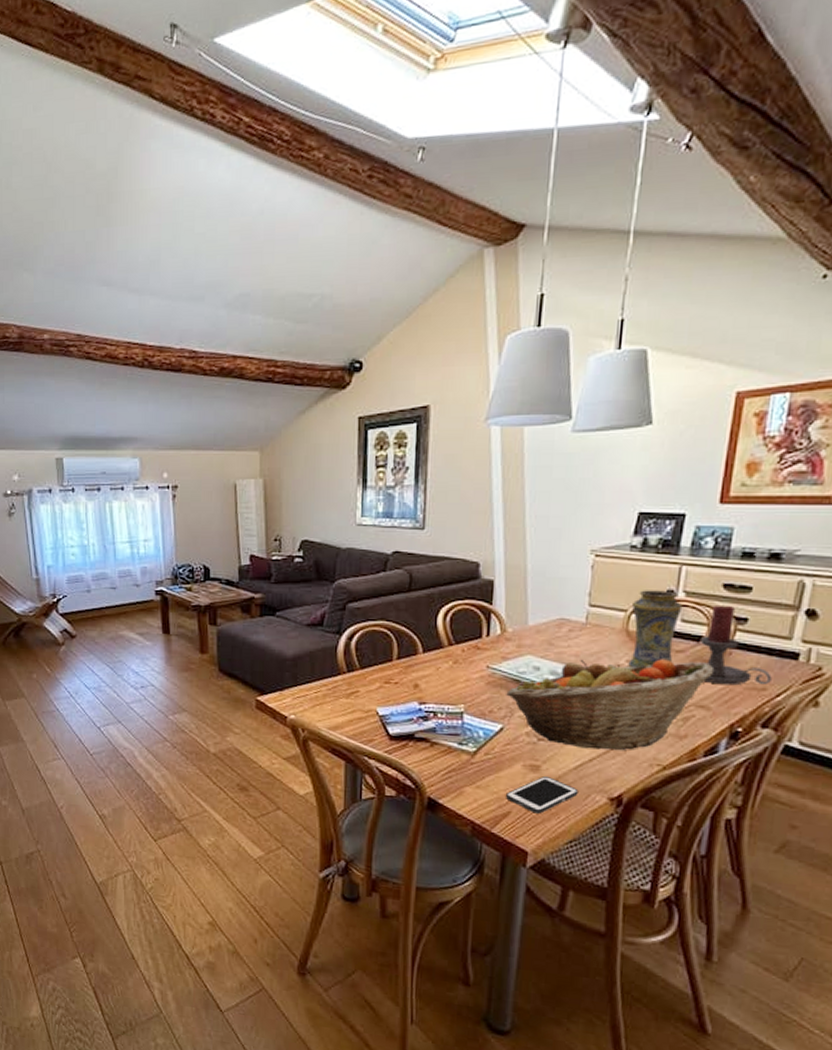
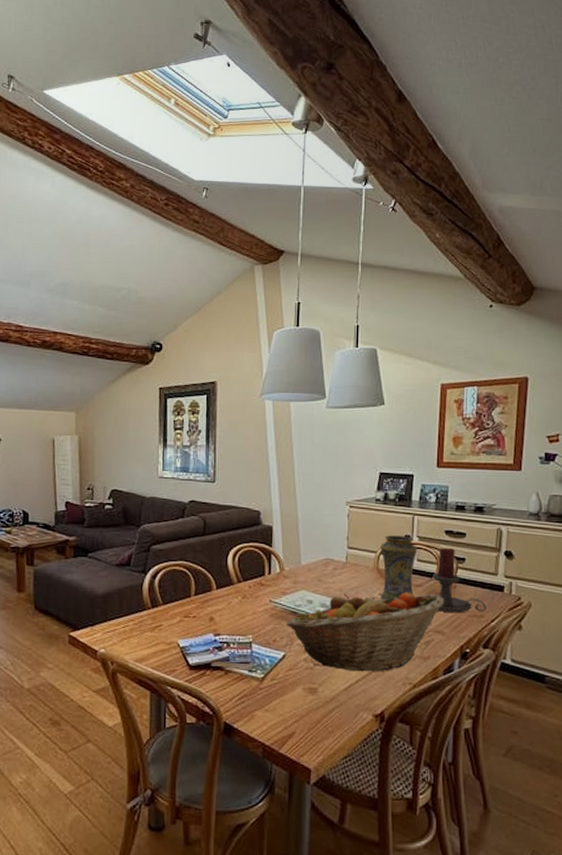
cell phone: present [506,775,579,814] -> none [291,697,349,733]

